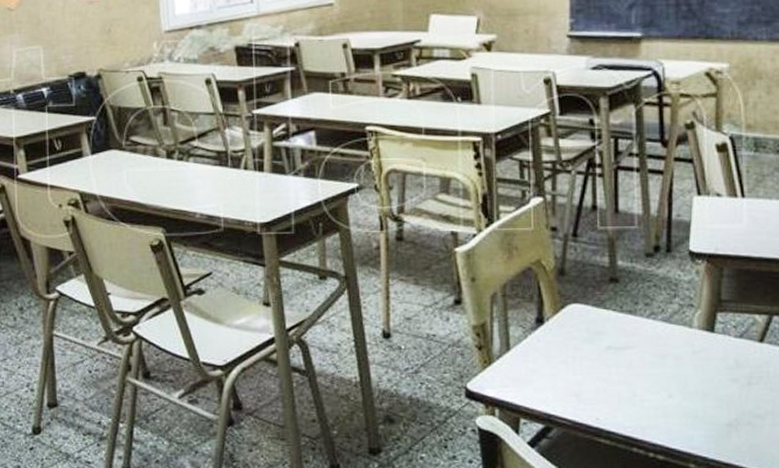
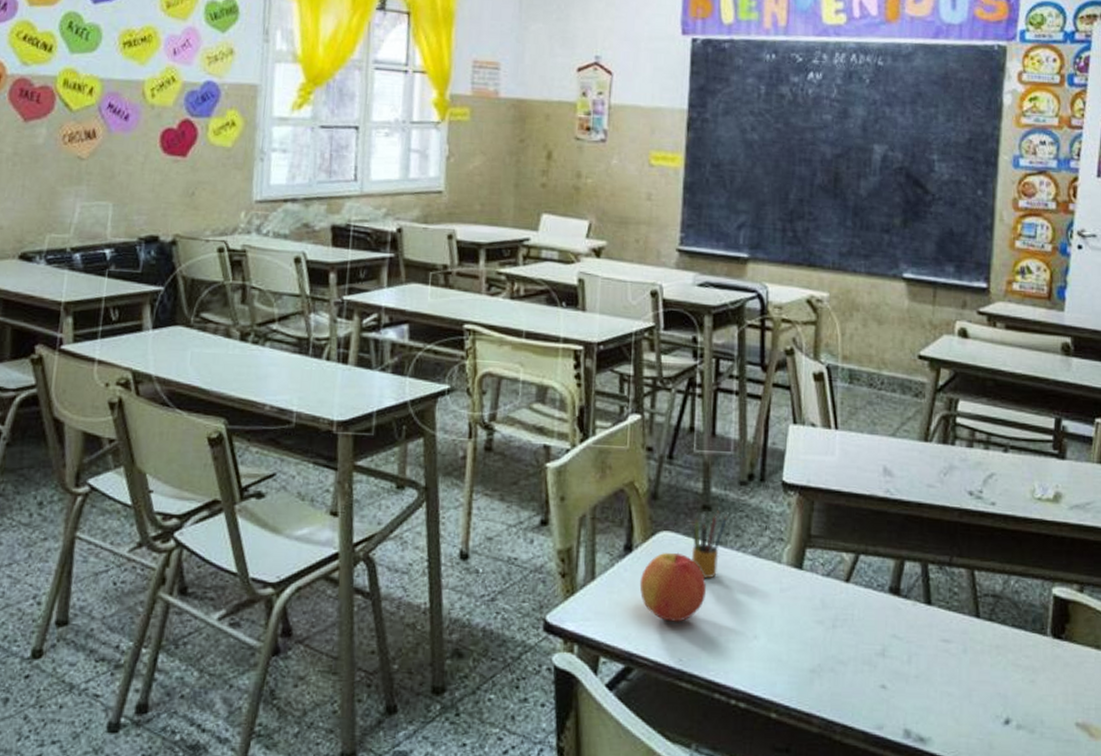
apple: none [553,322,619,385] -> present [639,552,707,622]
pencil box: none [599,281,637,344] -> present [691,509,728,578]

